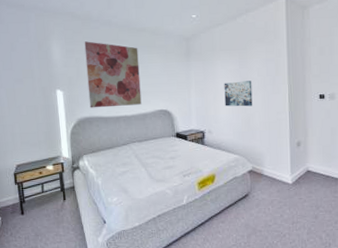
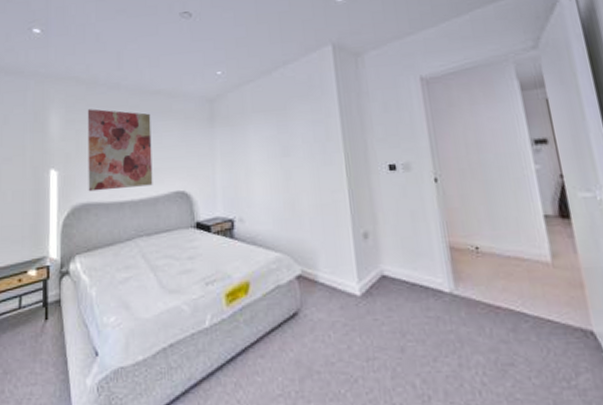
wall art: present [224,81,253,107] -> none [258,149,298,185]

